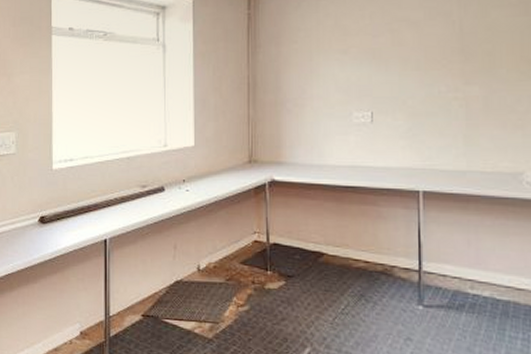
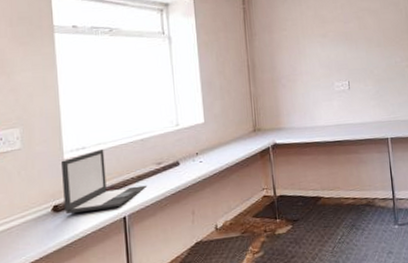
laptop: none [50,164,131,228] -> present [61,150,148,215]

